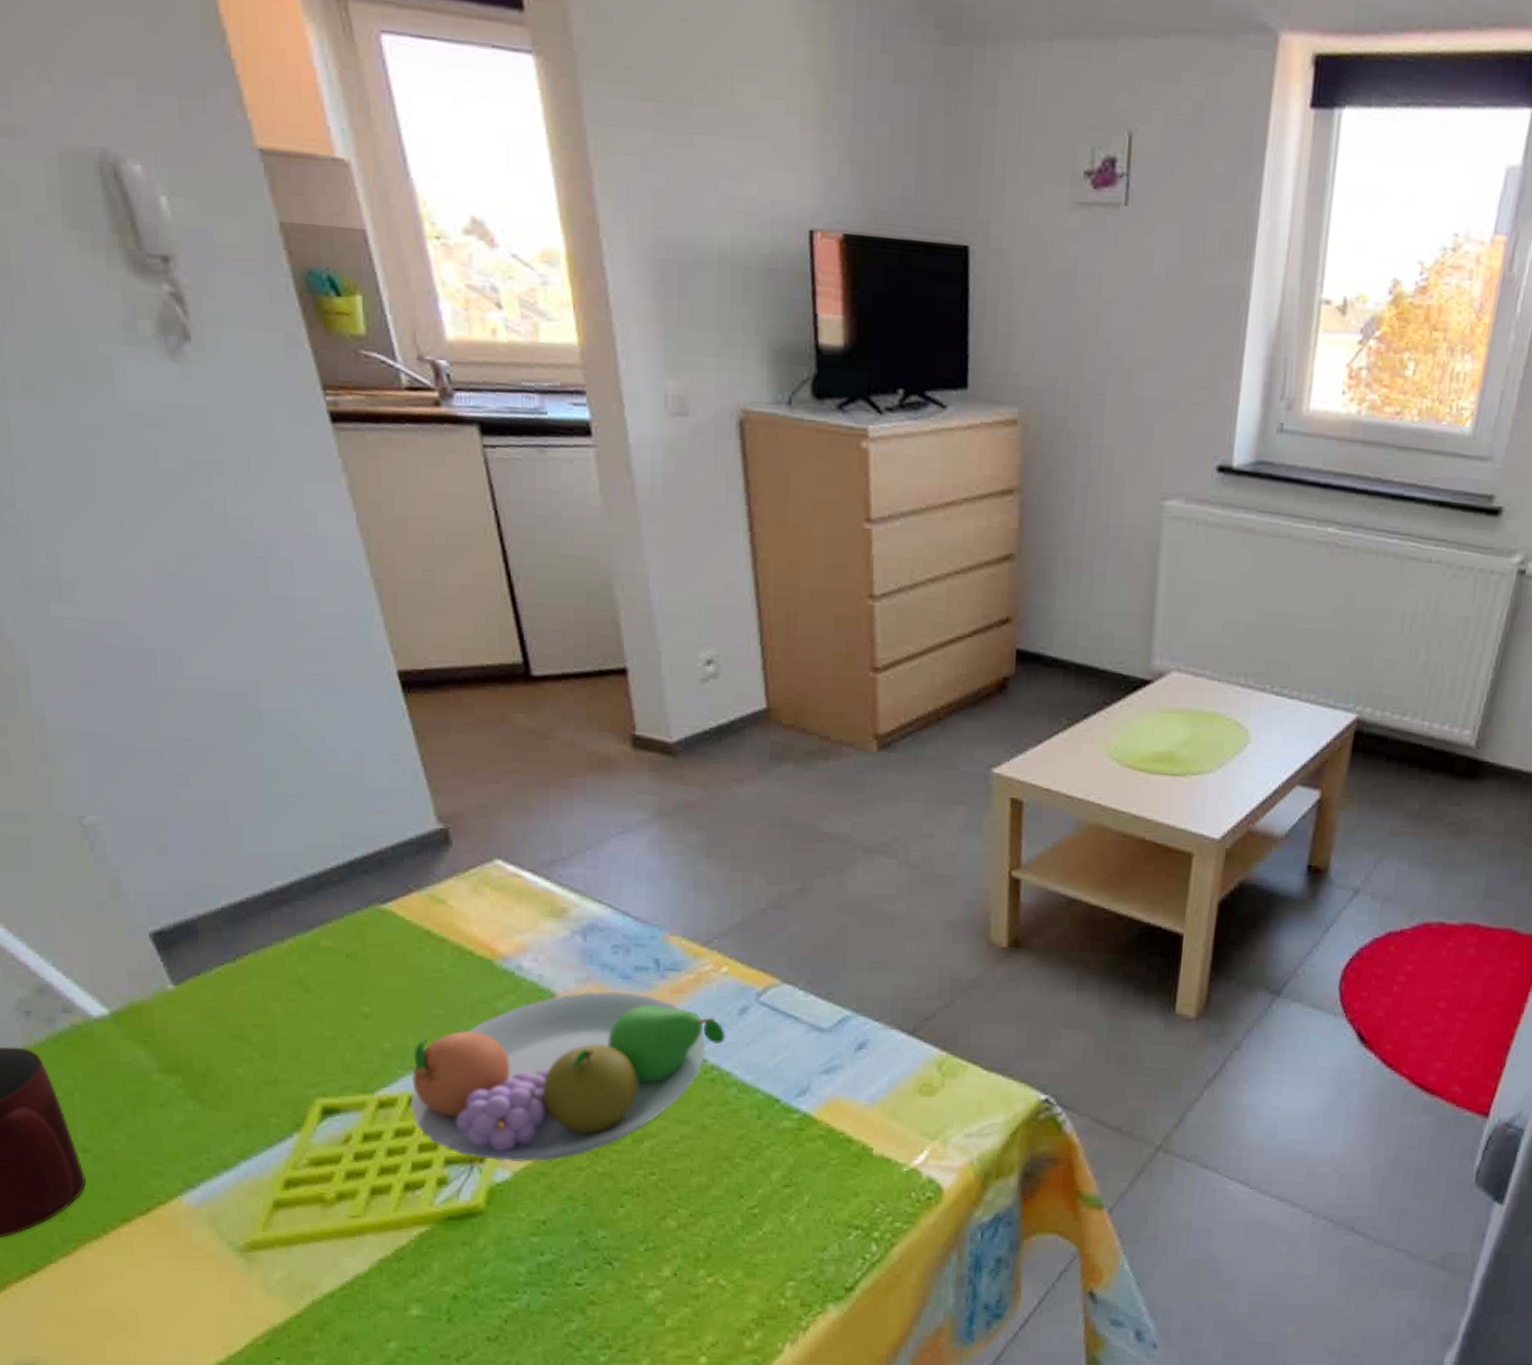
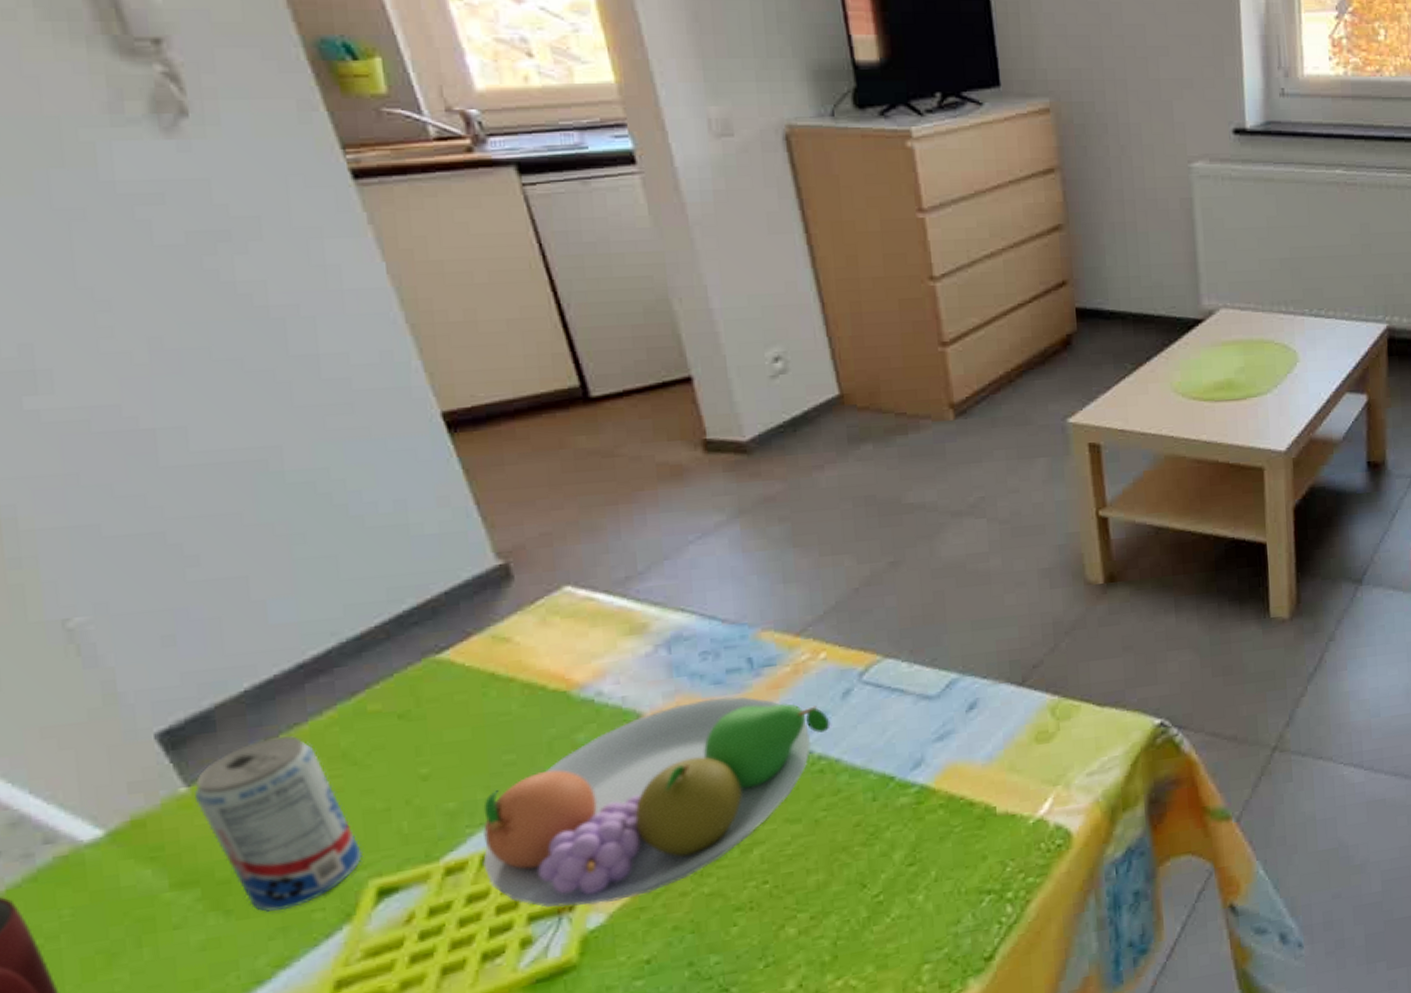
beverage can: none [178,954,311,1110] -> present [193,735,362,912]

